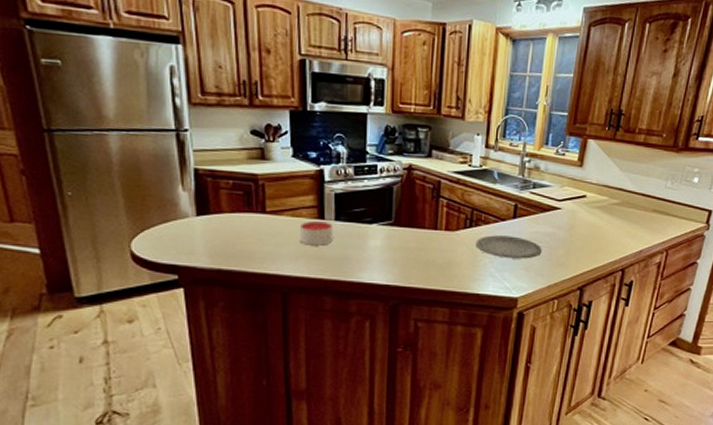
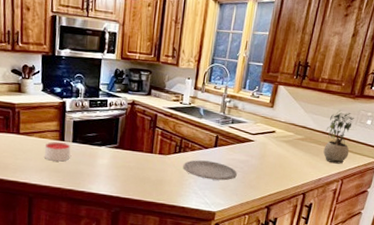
potted plant: none [644,166,679,232] -> present [323,110,355,164]

